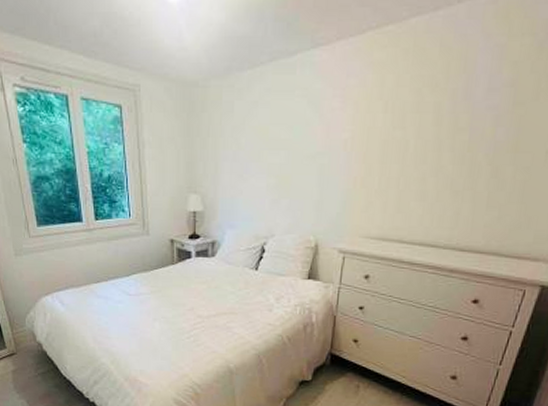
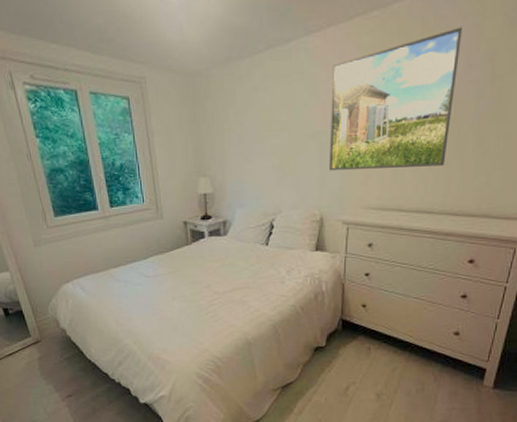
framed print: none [328,47,484,197] -> present [329,27,462,171]

